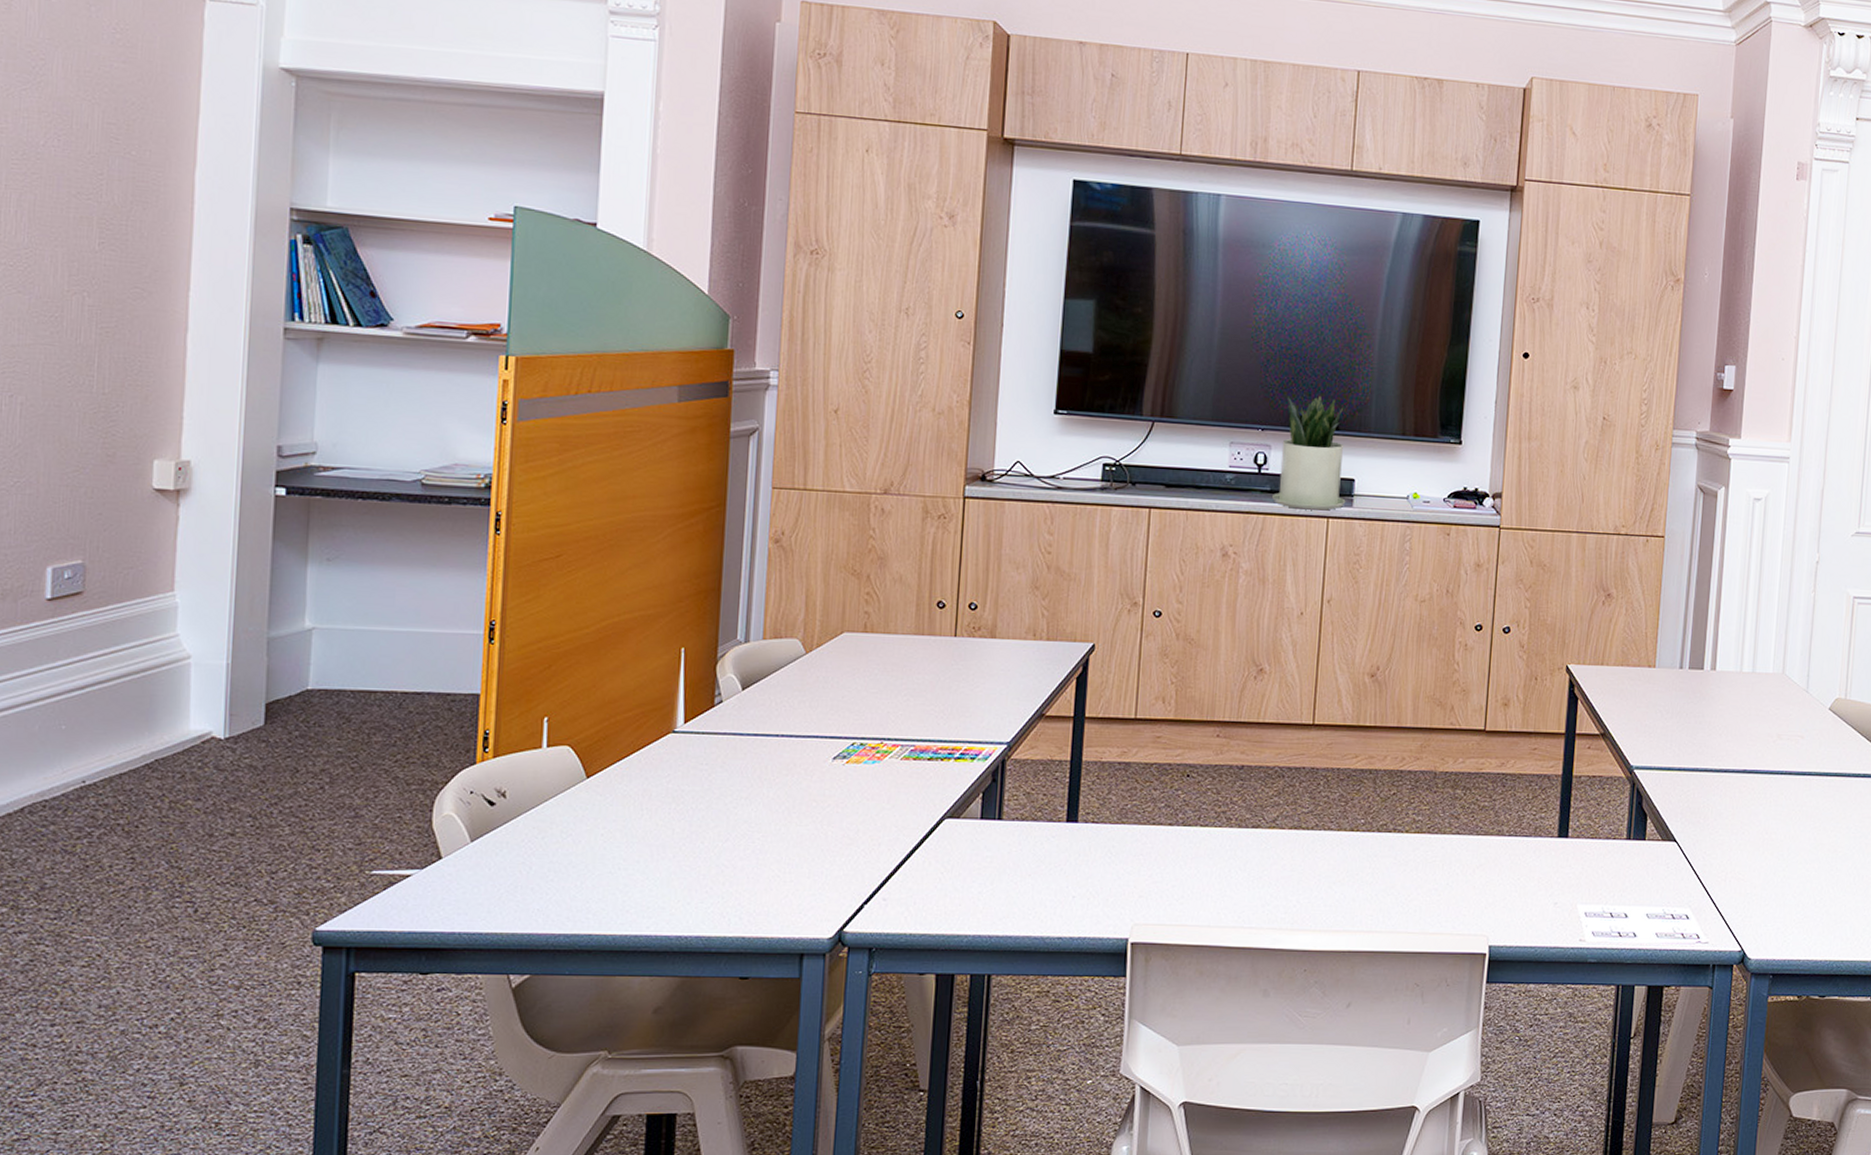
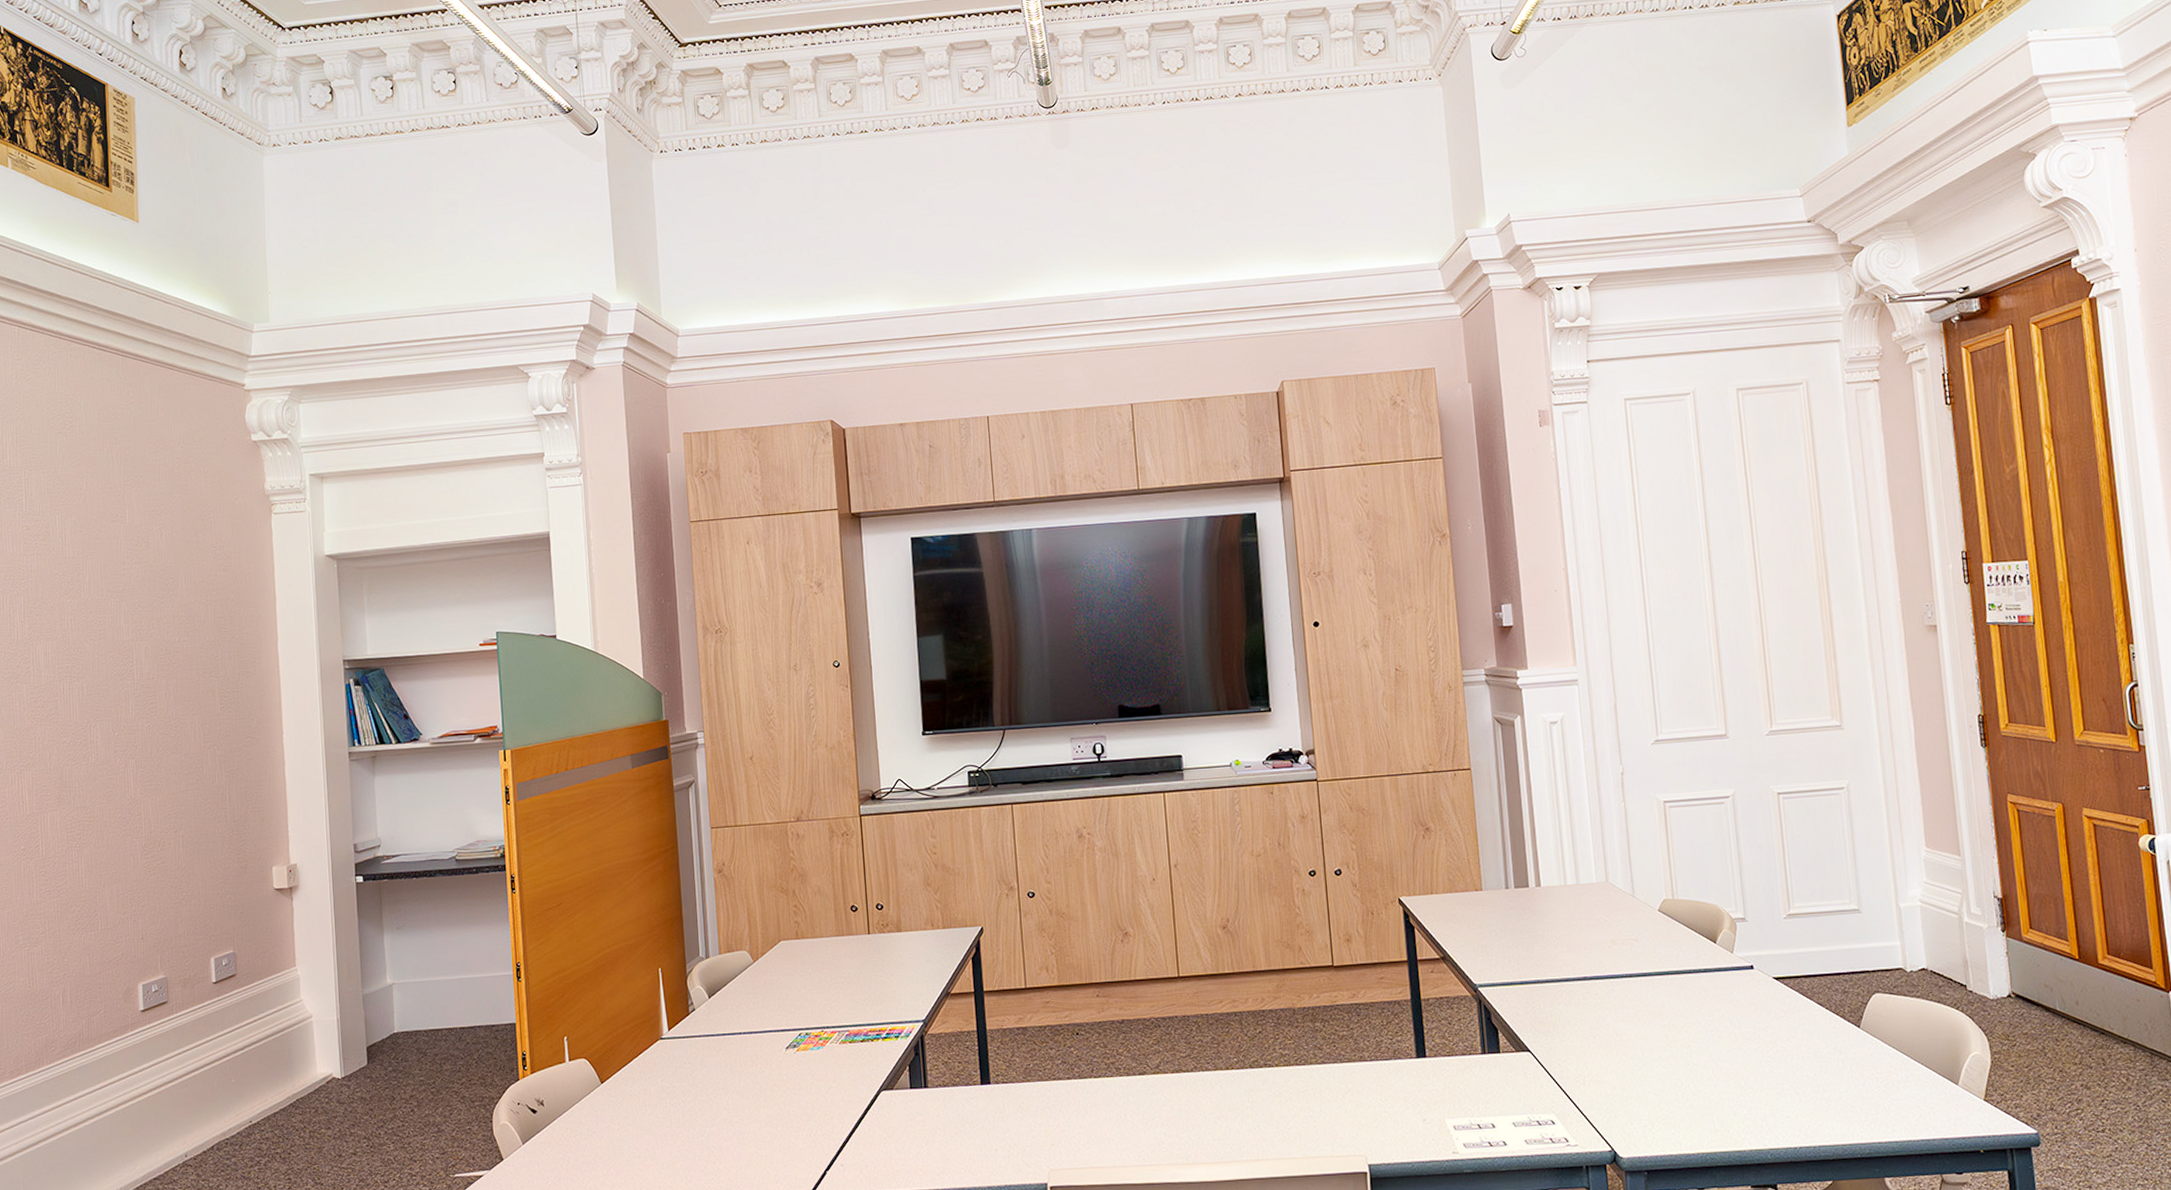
planter: present [1271,395,1346,511] -> none [1112,687,1177,788]

